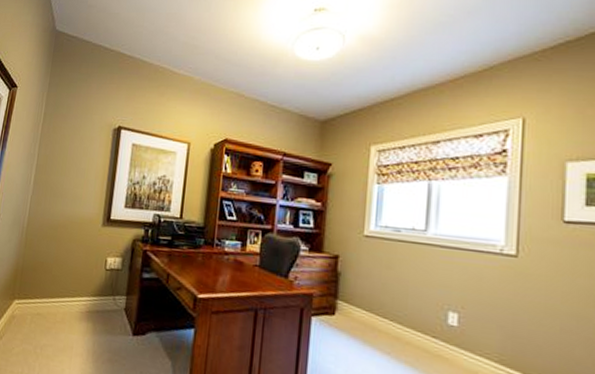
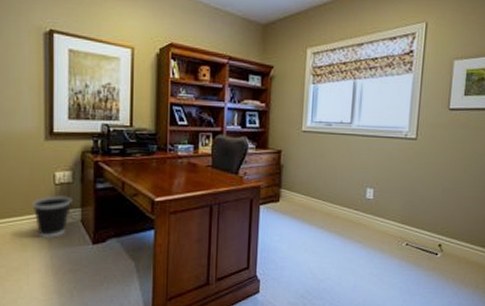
wastebasket: none [83,280,120,324] -> present [32,195,73,239]

